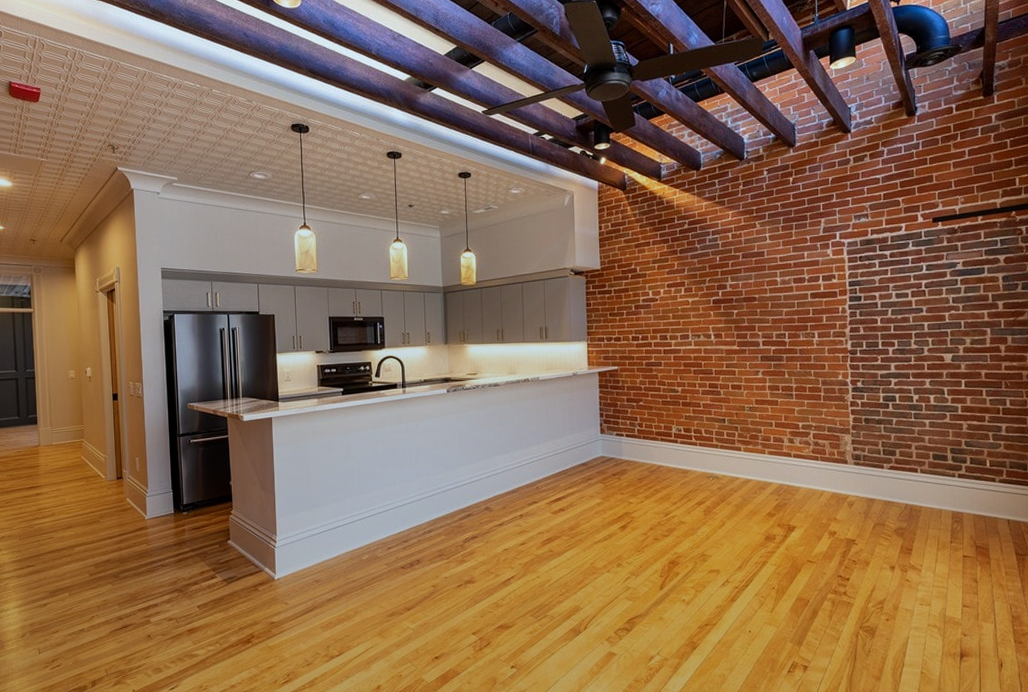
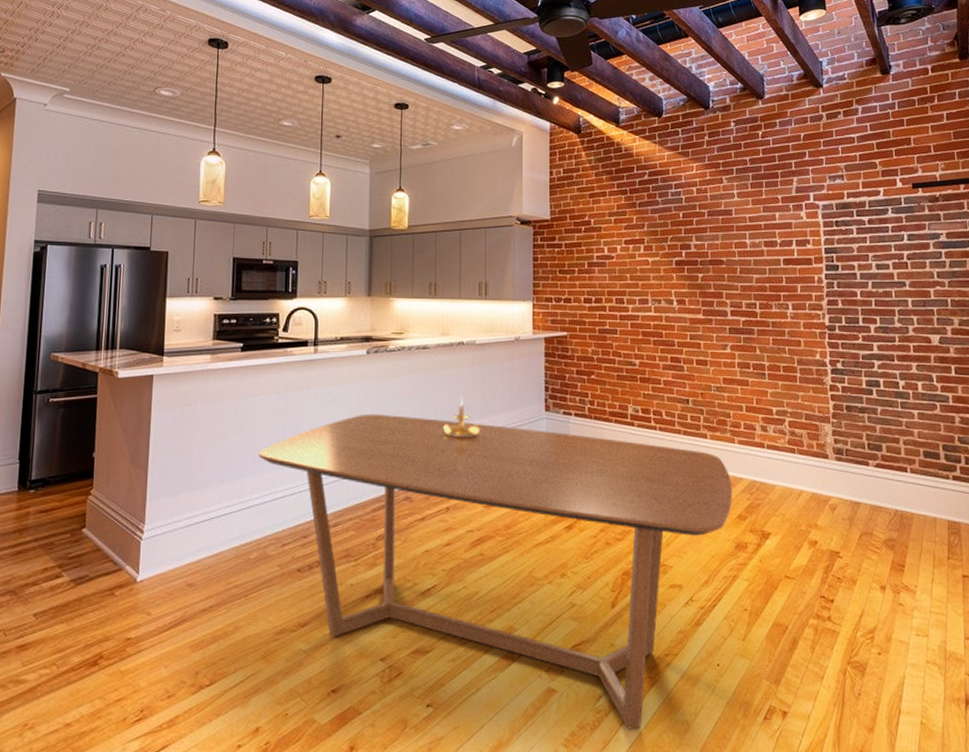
dining table: none [363,441,763,682] -> present [258,414,733,730]
candle holder: none [515,424,548,459] -> present [443,396,483,438]

